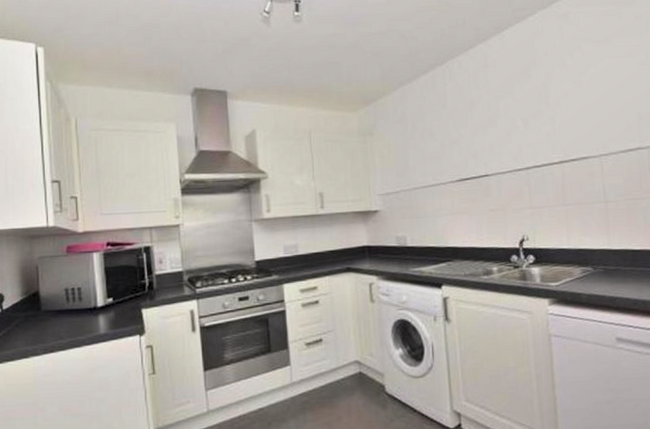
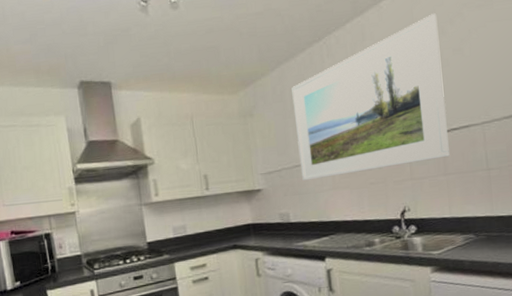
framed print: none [413,46,568,204] -> present [291,13,450,181]

